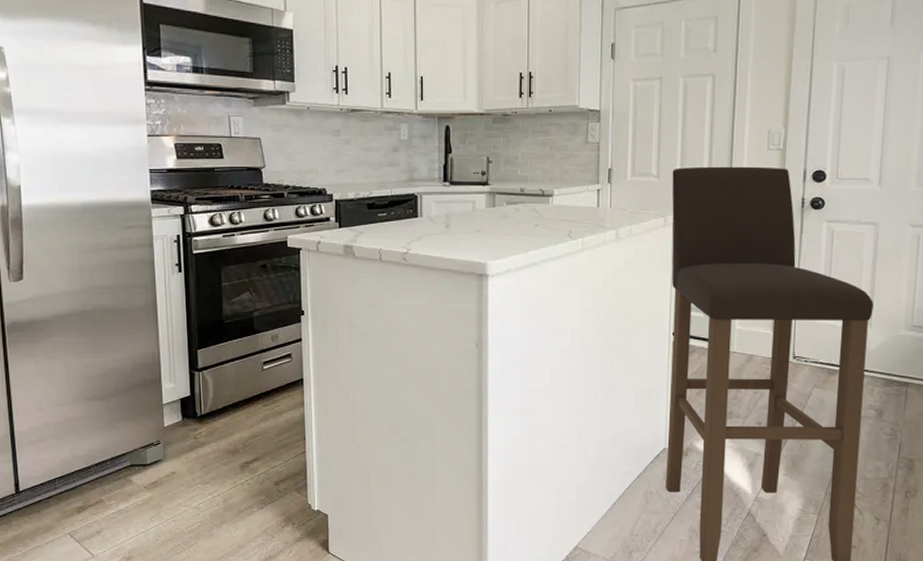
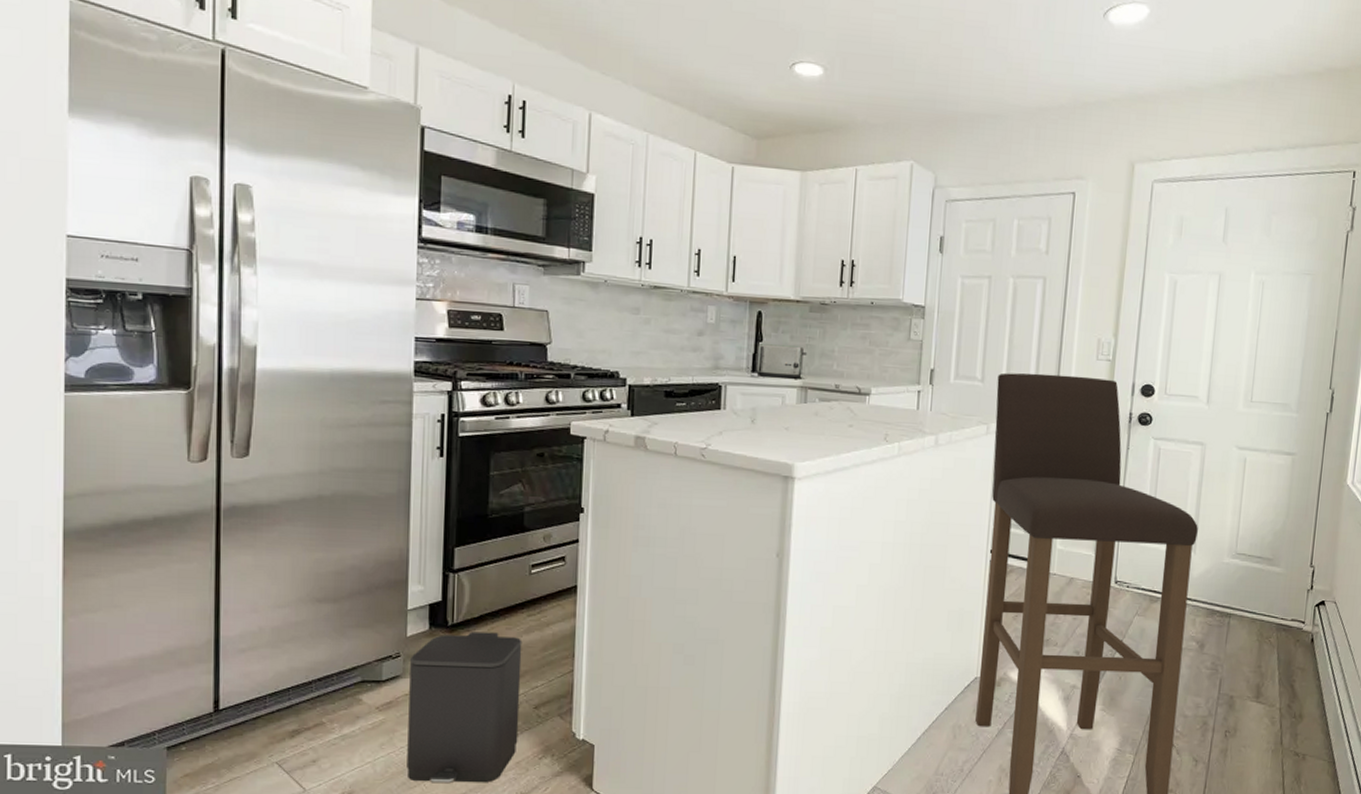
pedal bin: none [168,421,263,549] -> present [407,631,523,784]

